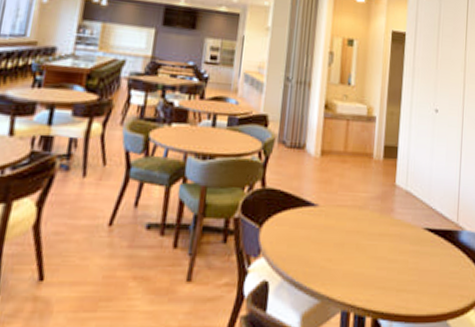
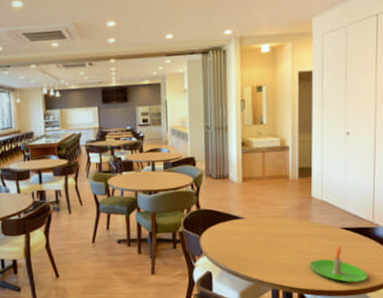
candle: none [387,252,450,304] -> present [309,246,368,282]

